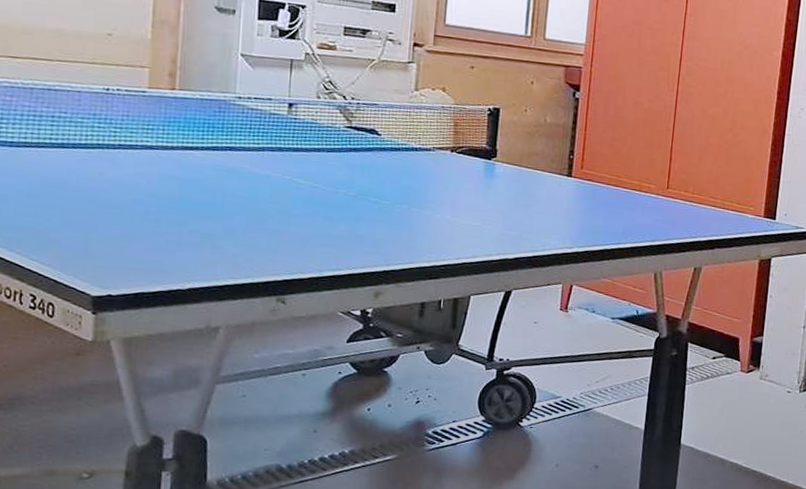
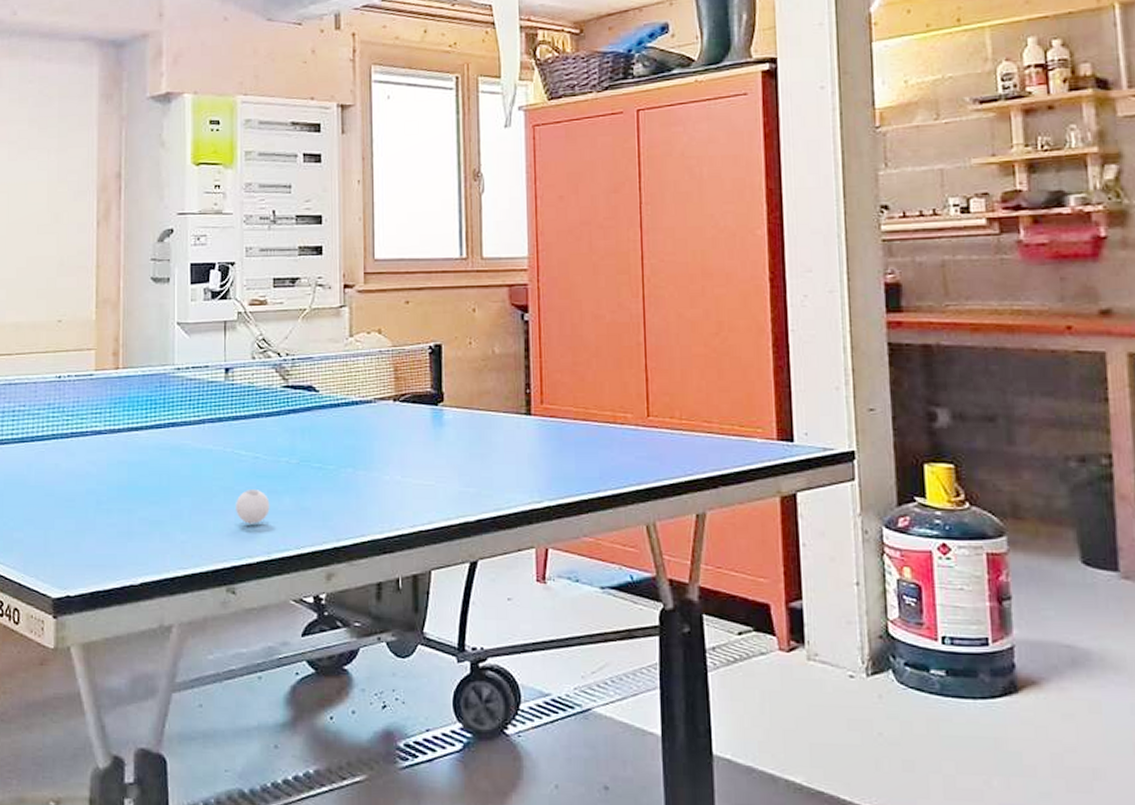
ping-pong ball: none [290,214,325,245] -> present [236,490,270,524]

